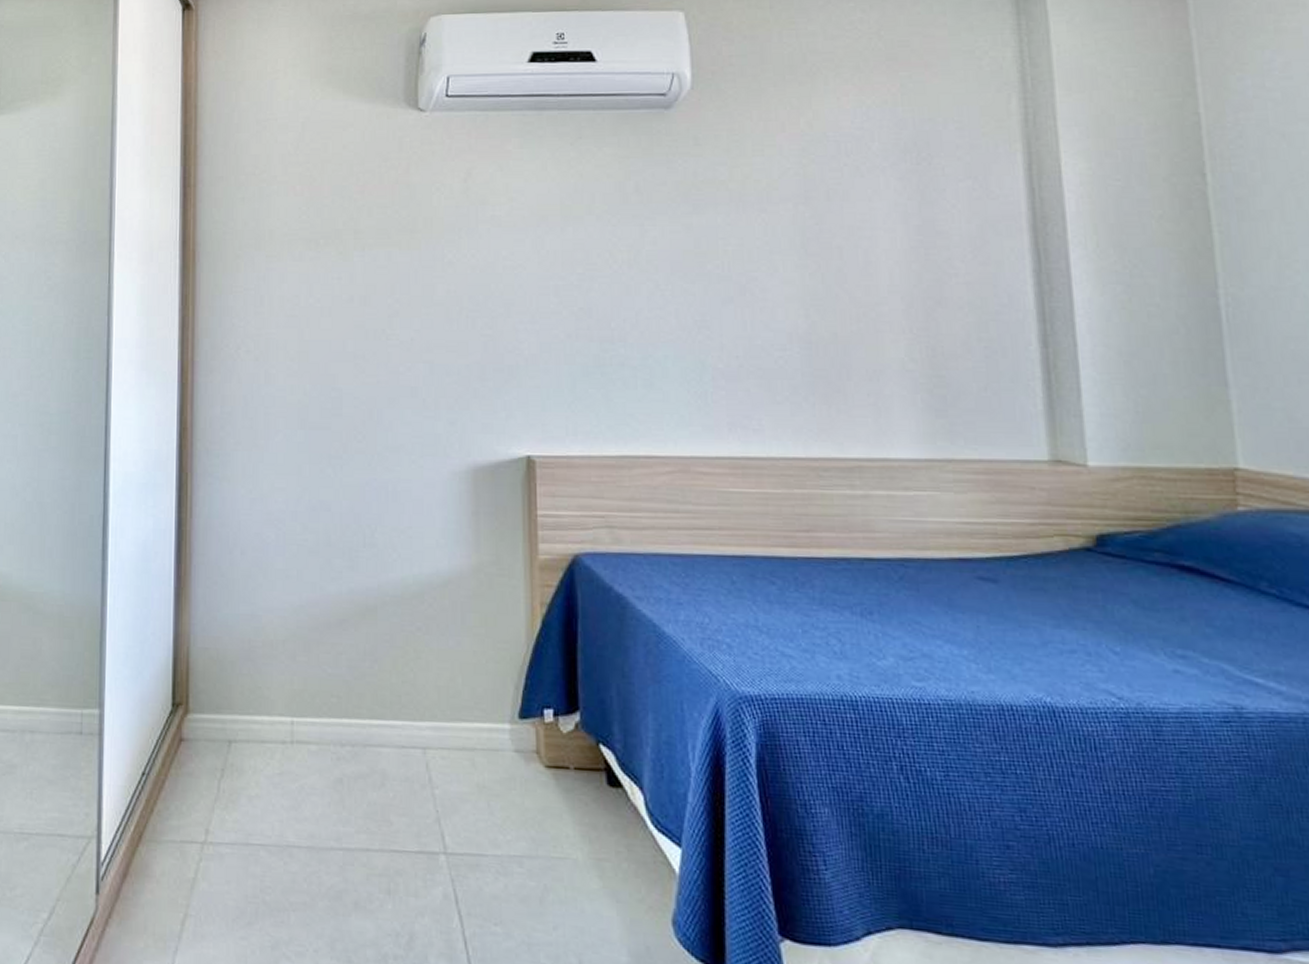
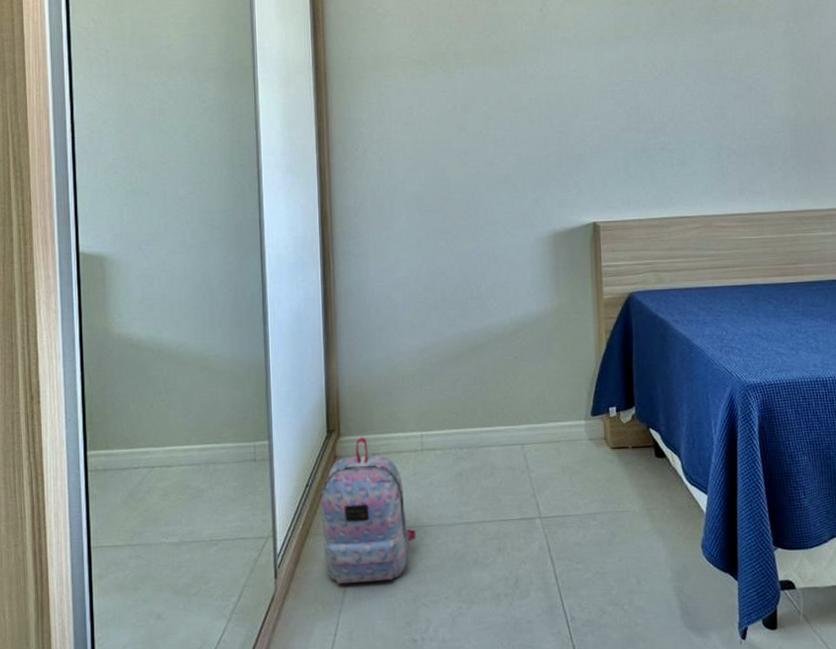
backpack: none [159,716,279,916] -> present [321,437,416,584]

